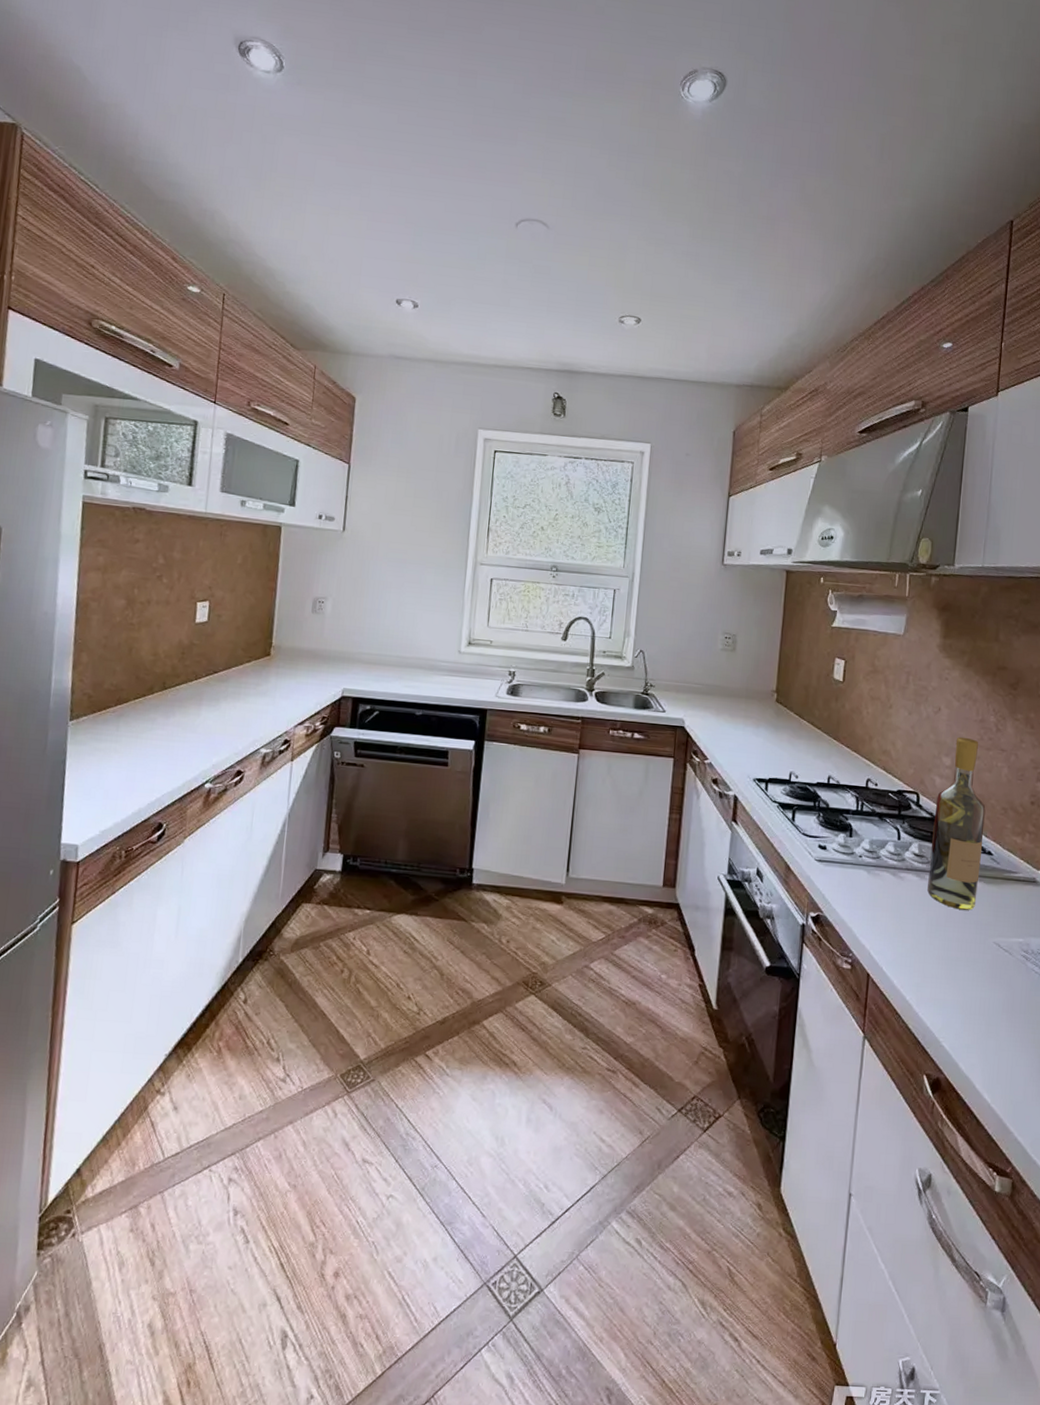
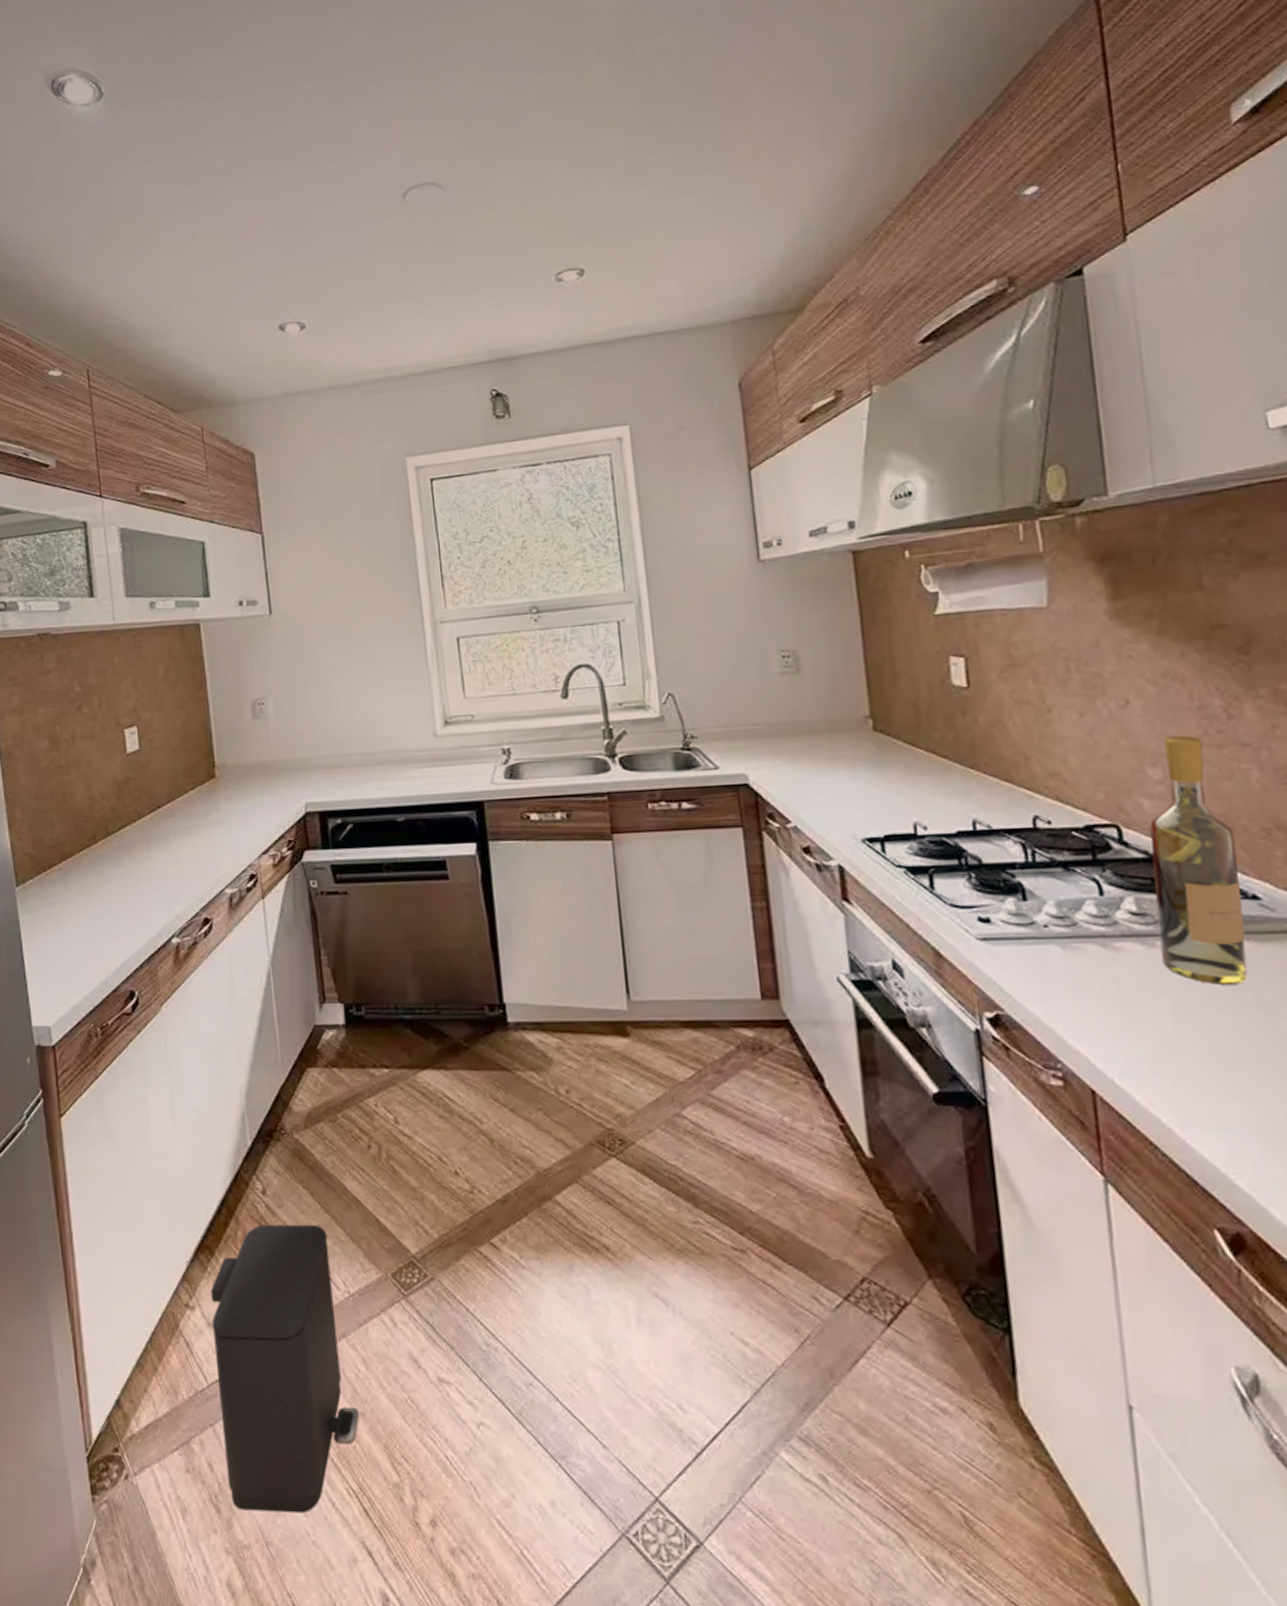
pedal bin: none [166,1028,293,1267] -> present [210,1224,360,1514]

